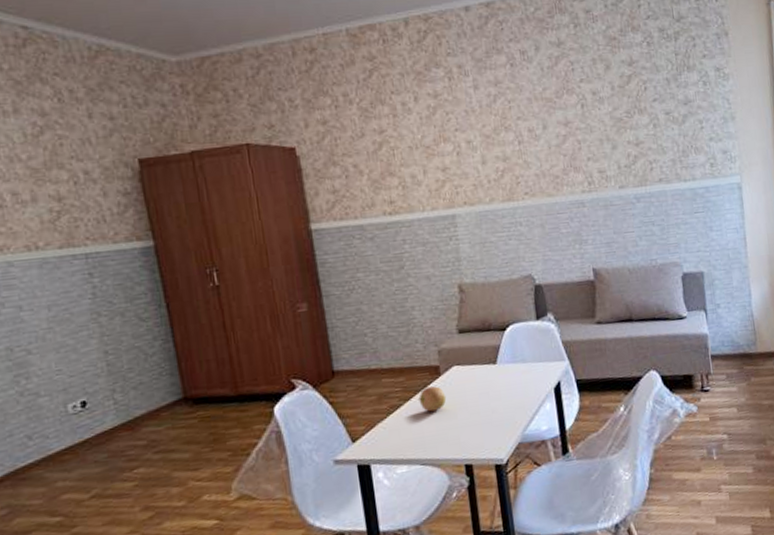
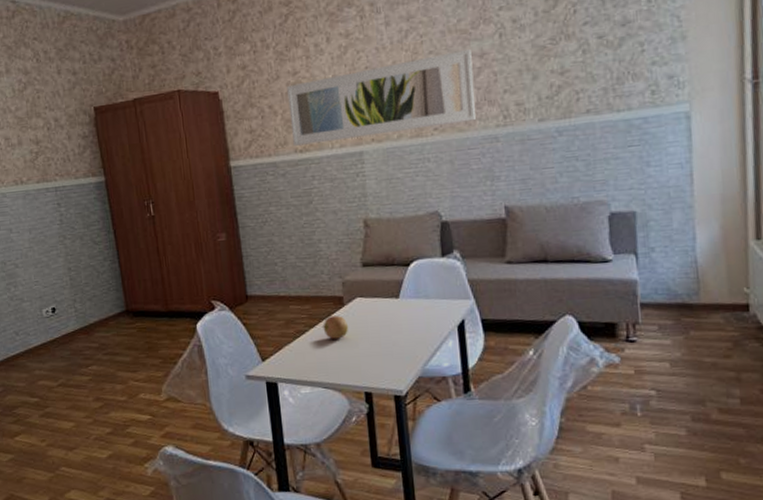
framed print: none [373,117,563,208] -> present [287,49,476,146]

